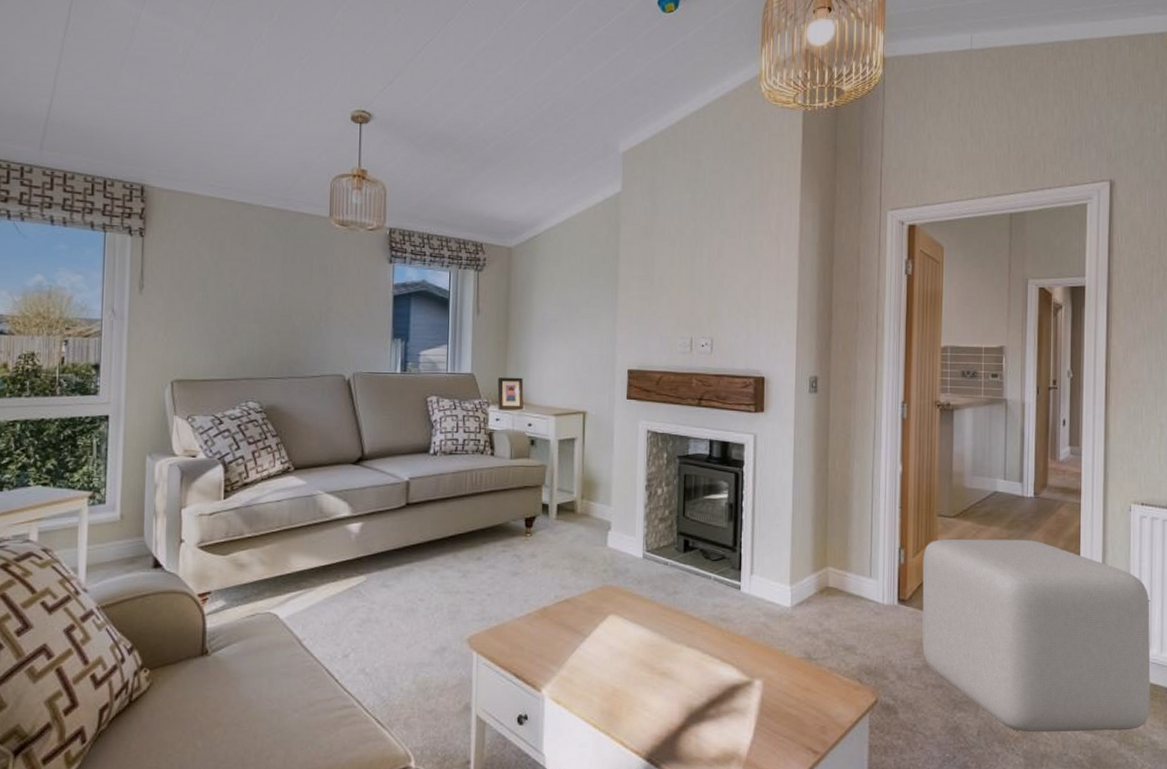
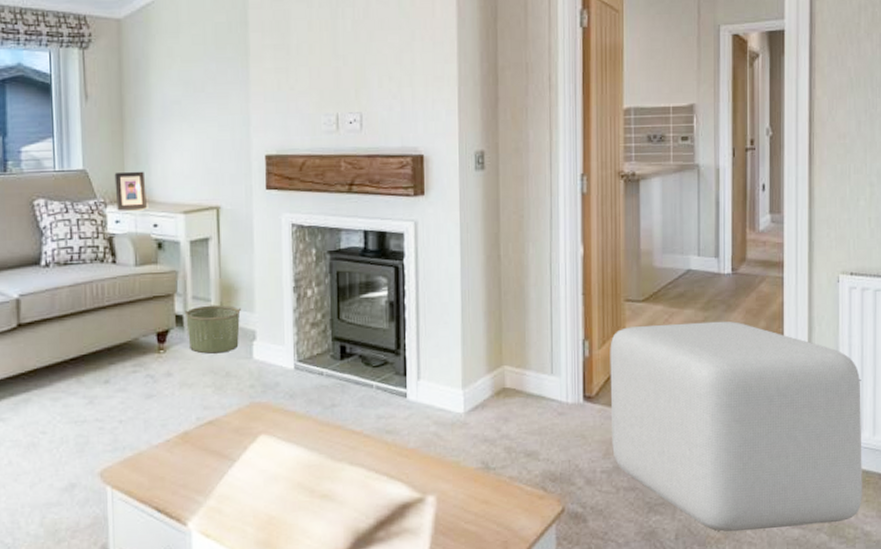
basket: none [550,497,599,540] -> present [184,305,241,354]

